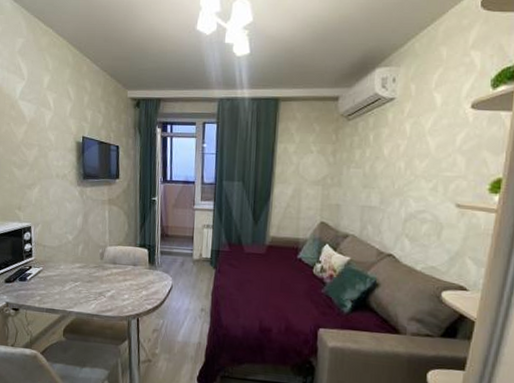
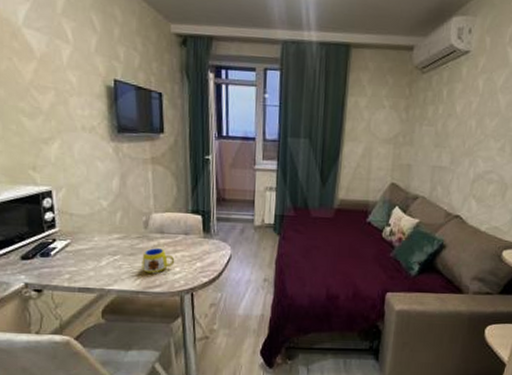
mug: none [97,276,124,300] -> present [142,248,175,275]

